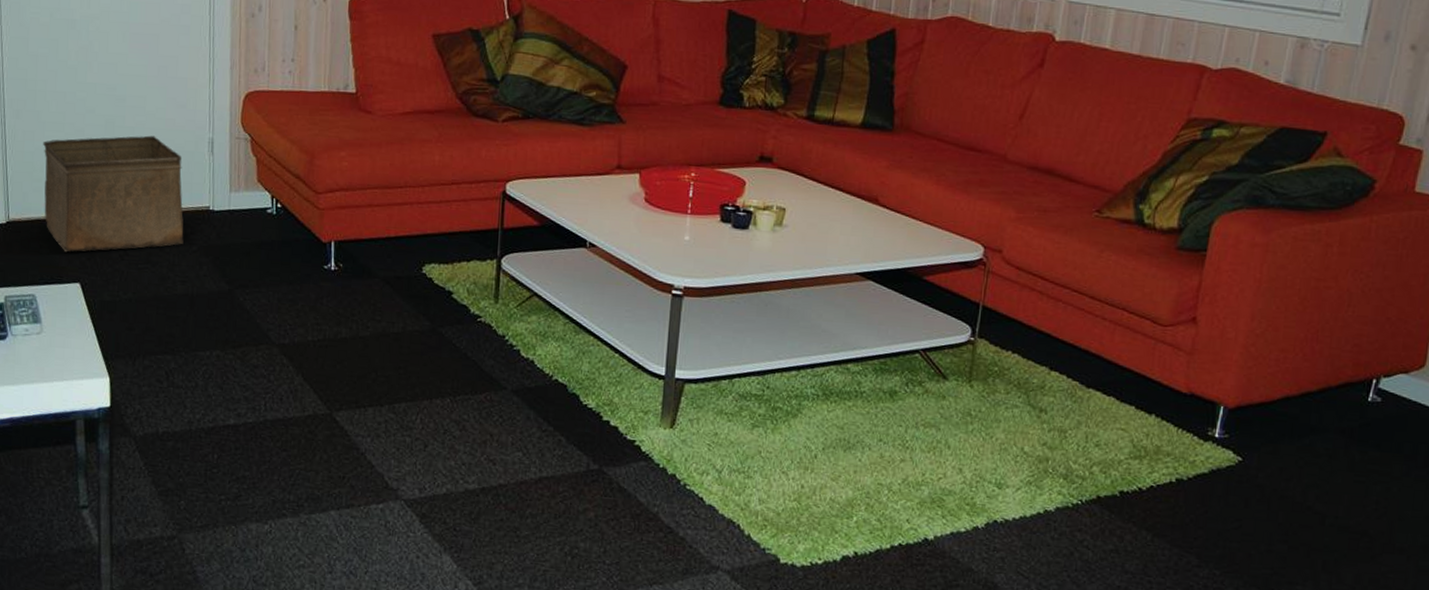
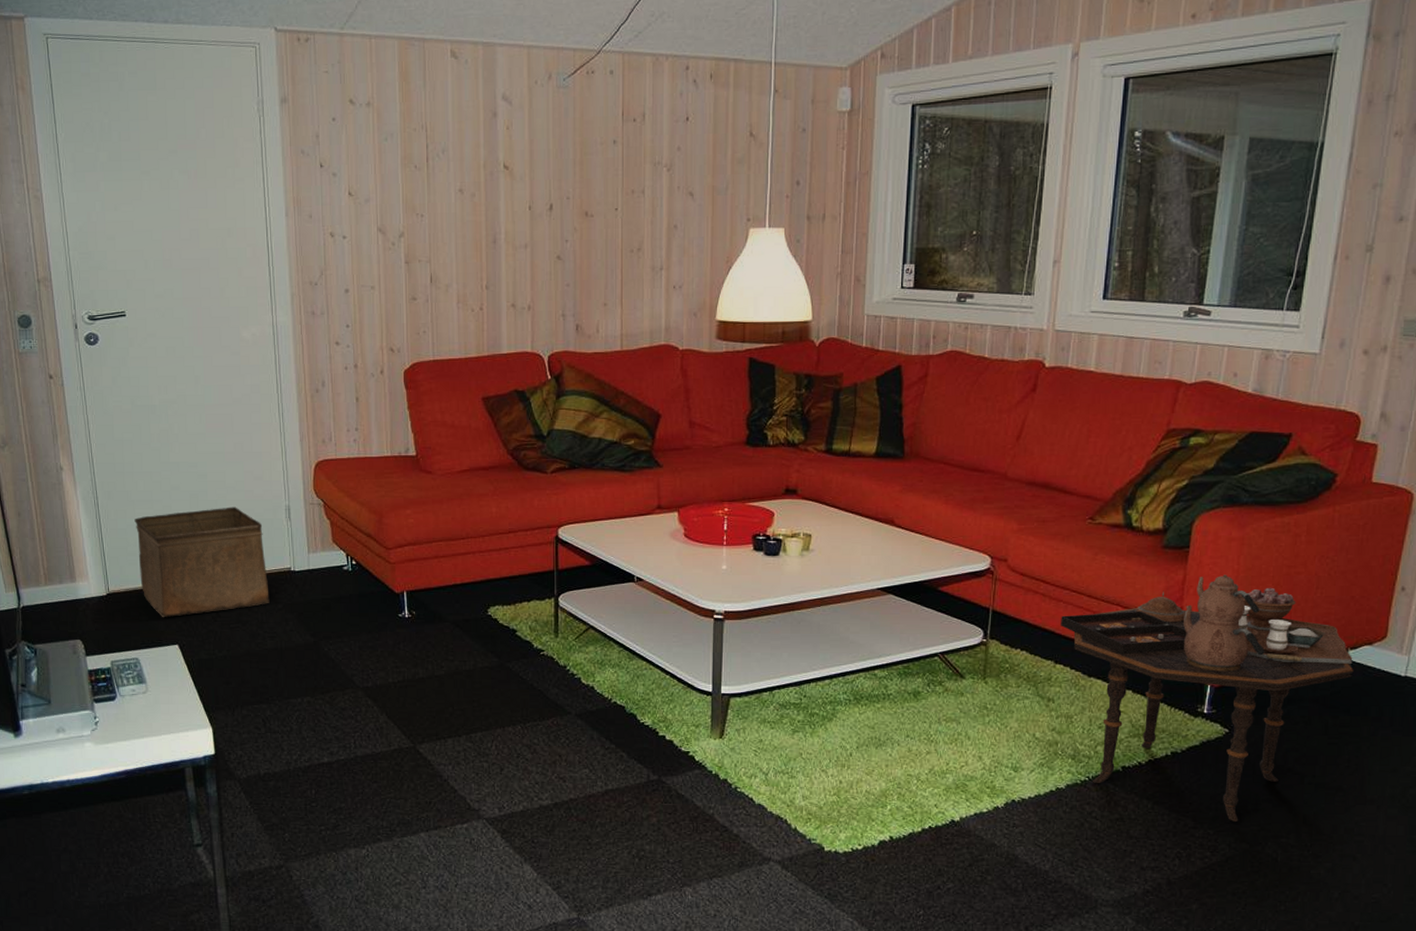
side table: none [1058,283,1387,563] -> present [1061,574,1354,822]

